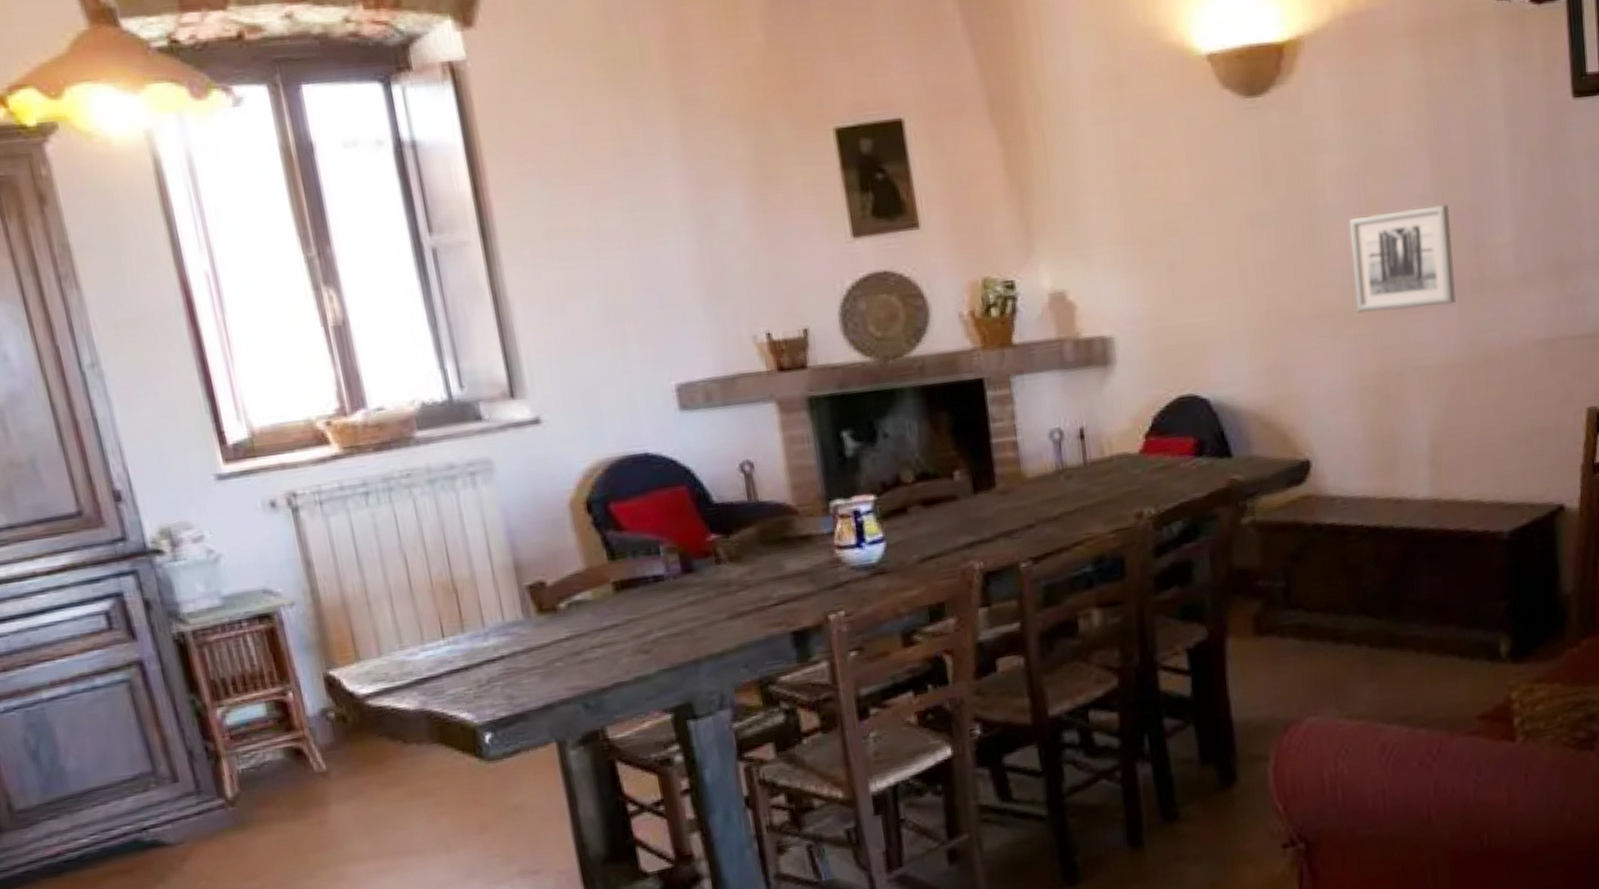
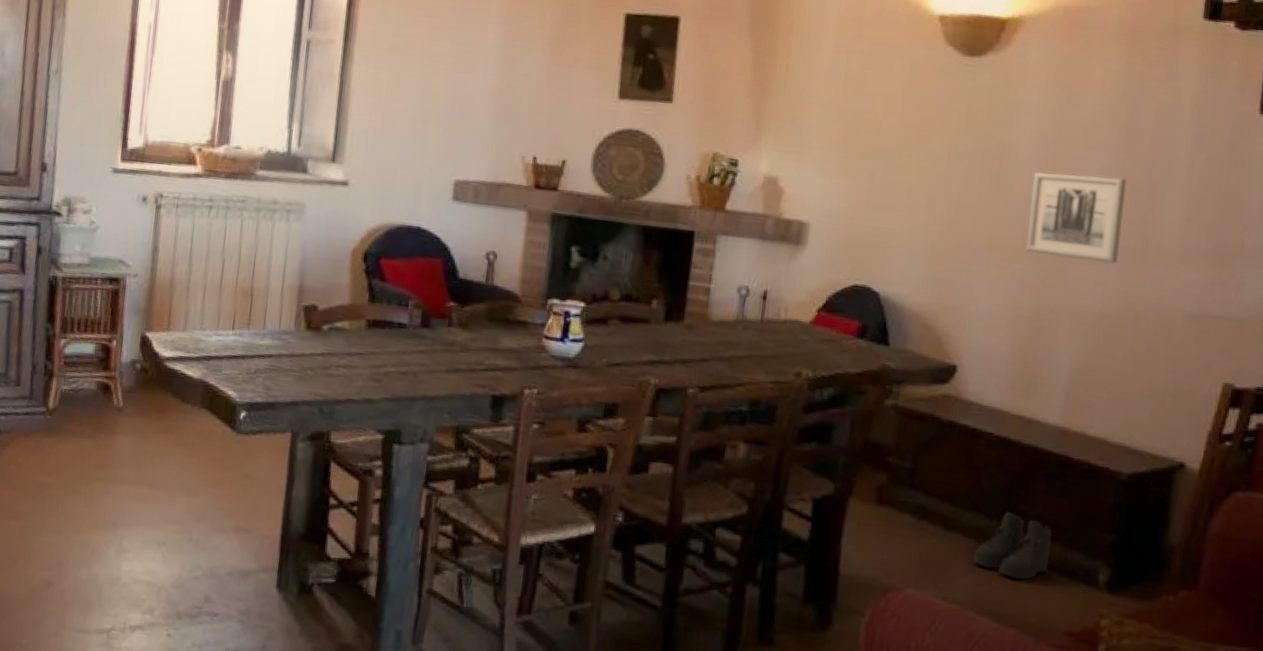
boots: none [1369,606,1447,676] -> present [972,512,1052,580]

